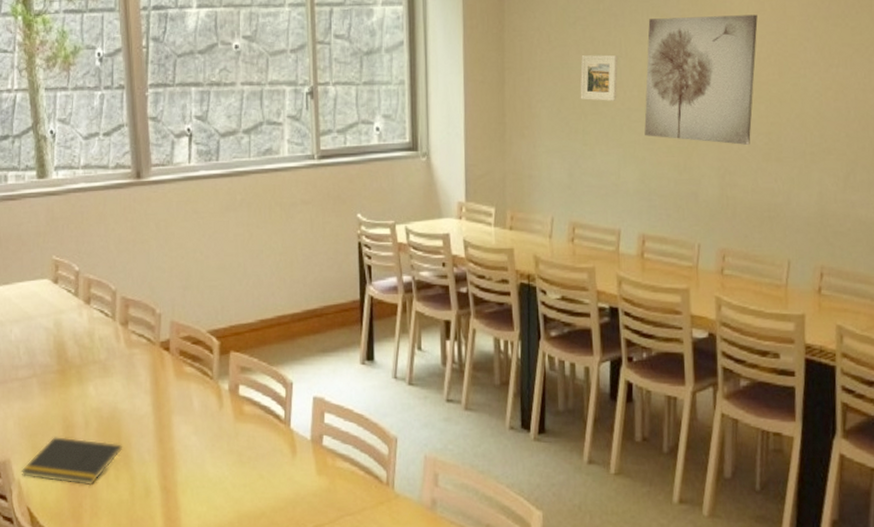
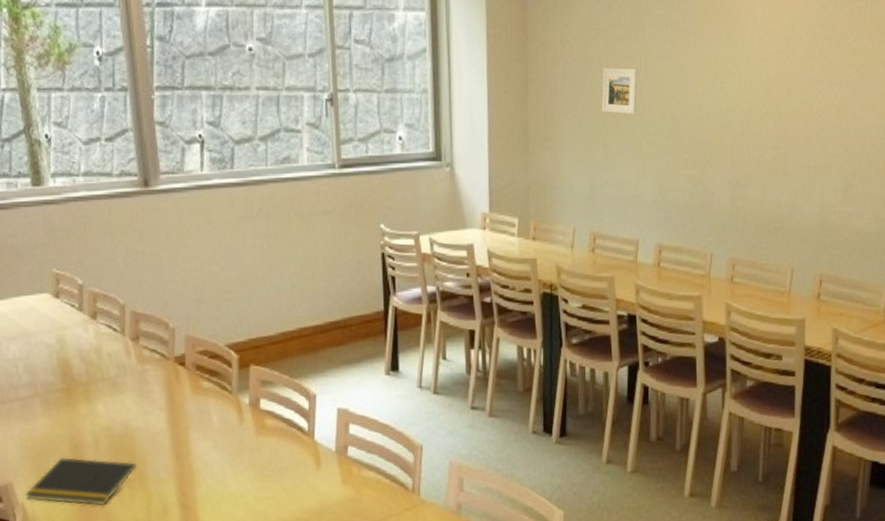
wall art: present [644,14,758,145] -> none [662,33,769,159]

